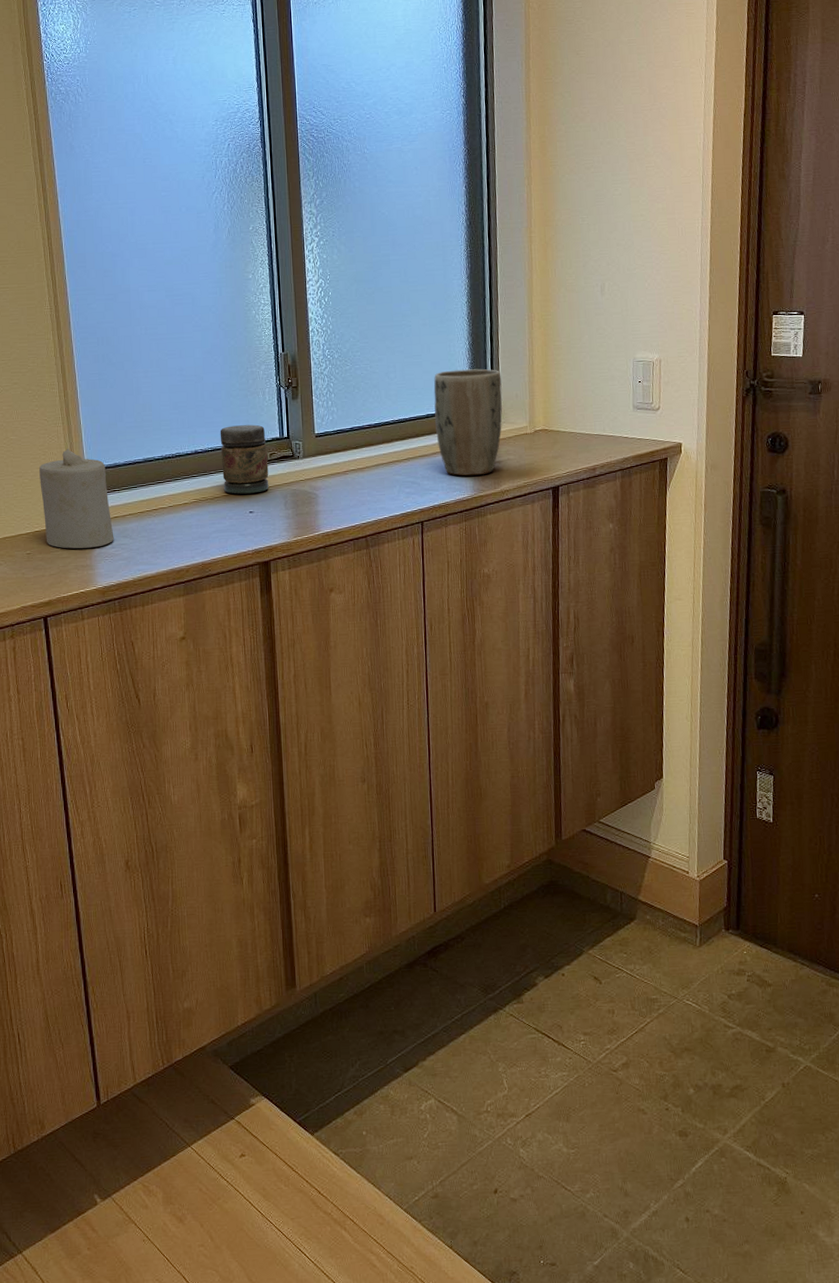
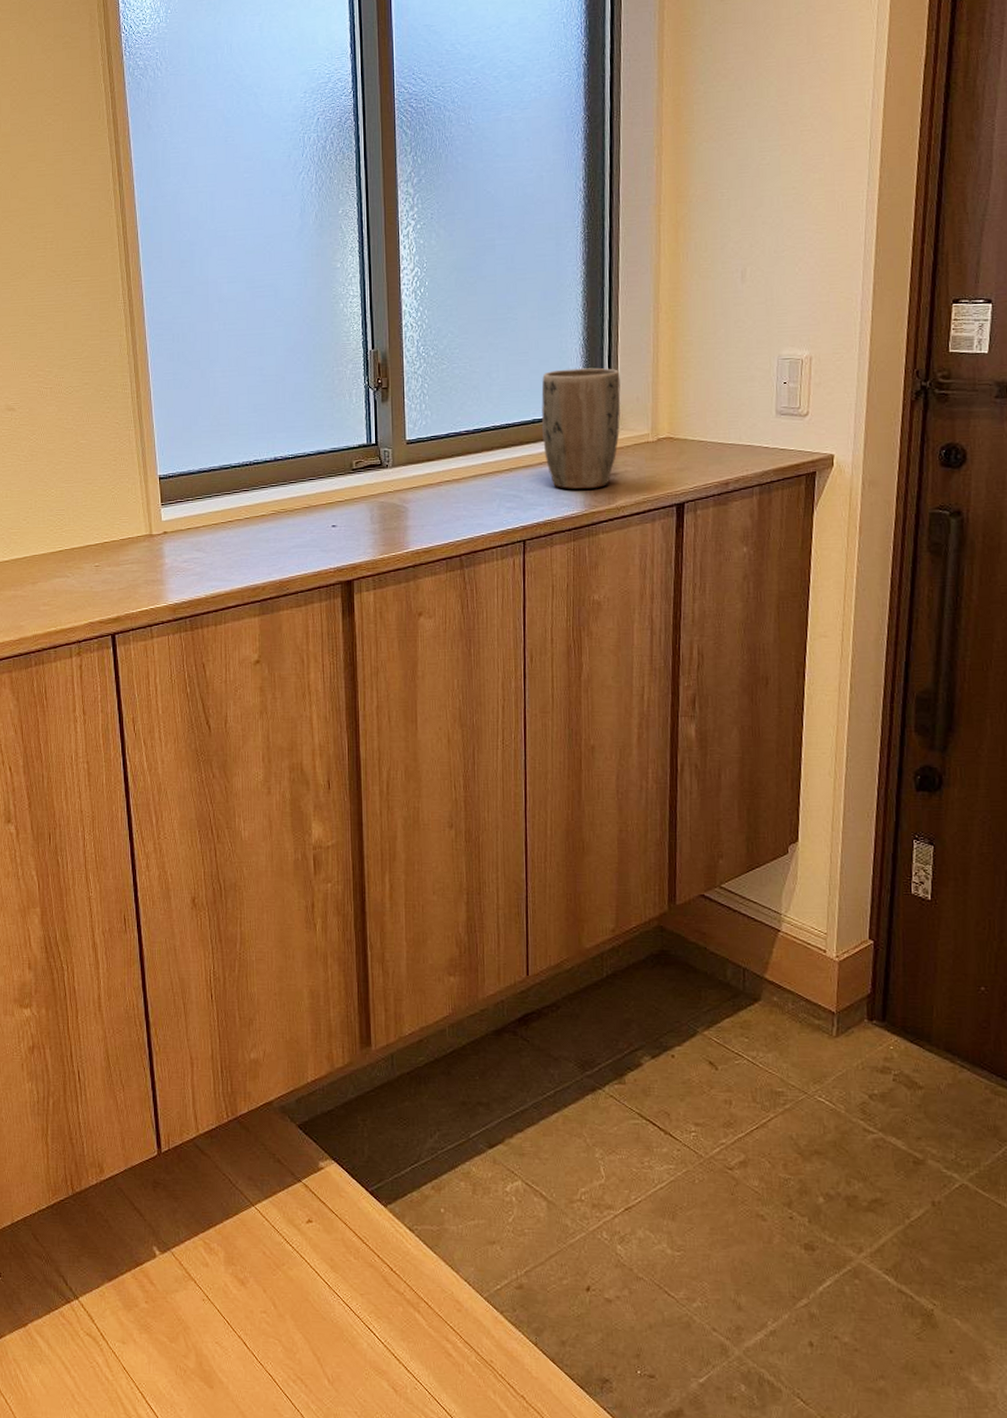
candle: present [39,448,114,549] -> none [110,453,187,562]
jar: present [220,424,269,494] -> none [301,429,354,506]

